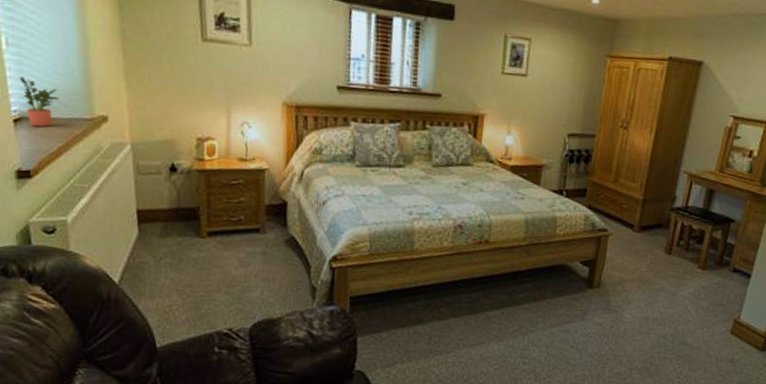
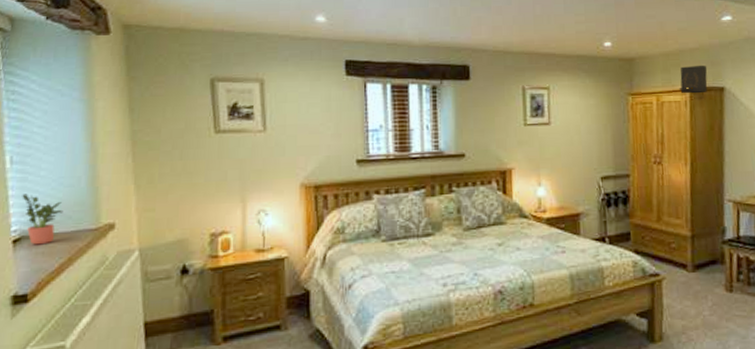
decorative box: none [659,35,690,64] -> present [680,65,708,94]

